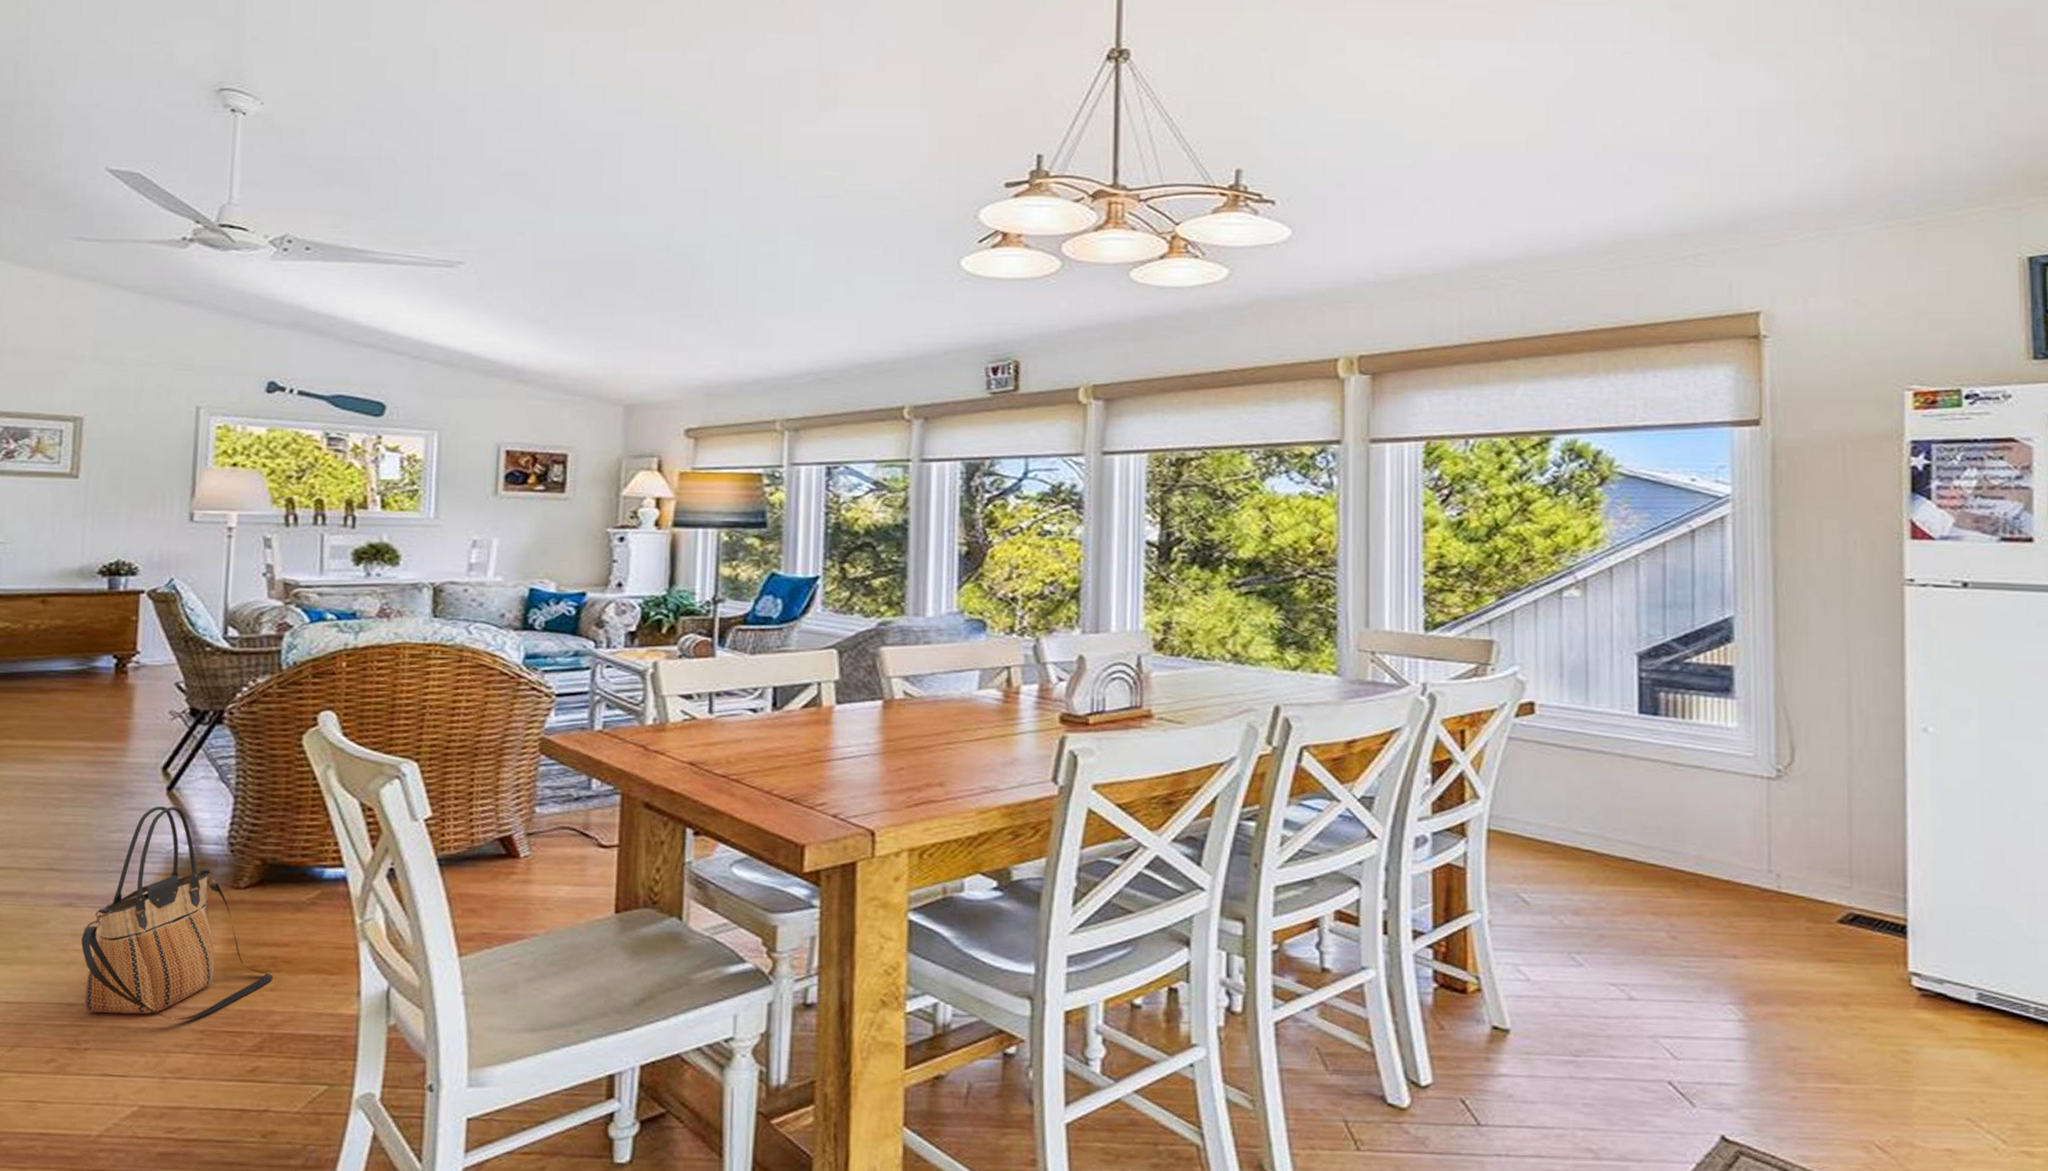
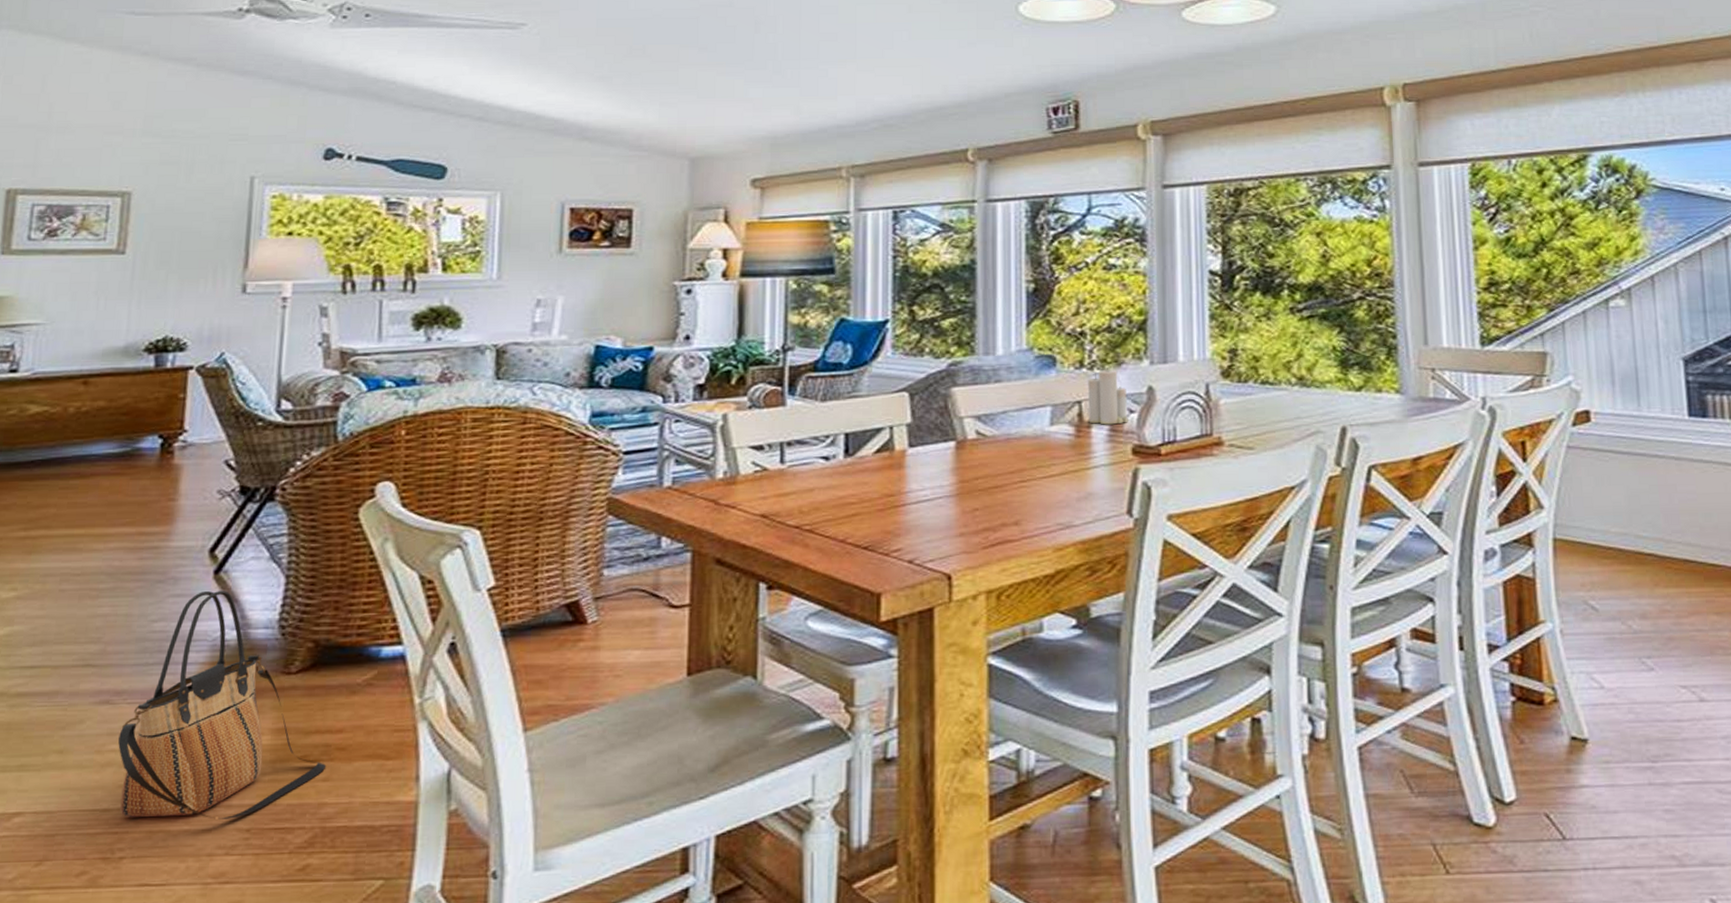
candle: none [1017,634,1057,692] -> present [1088,368,1128,425]

